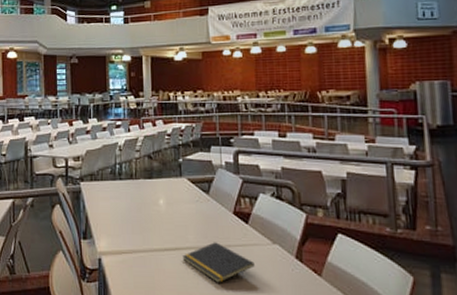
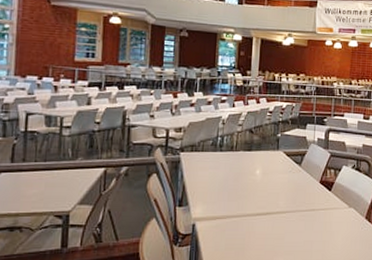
notepad: present [182,242,255,283] -> none [272,207,333,242]

